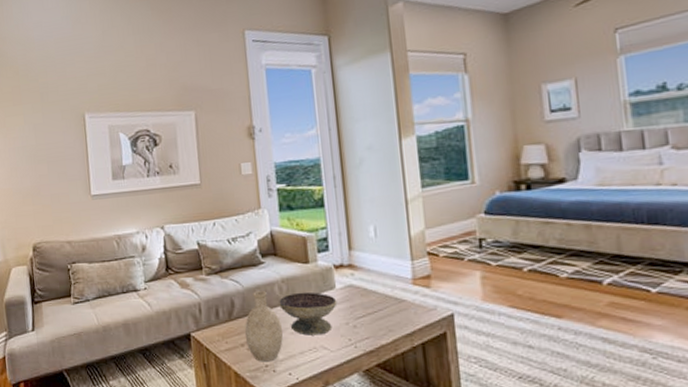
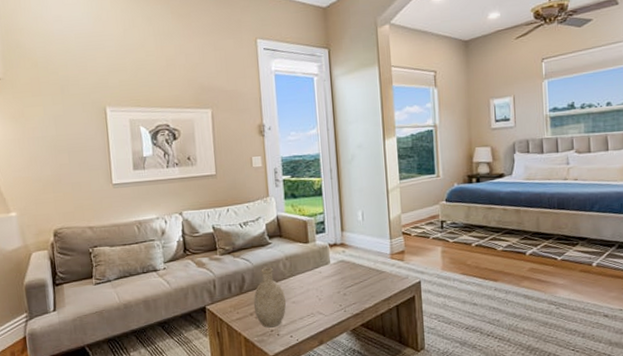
decorative bowl: present [278,292,337,336] -> none [282,267,331,304]

